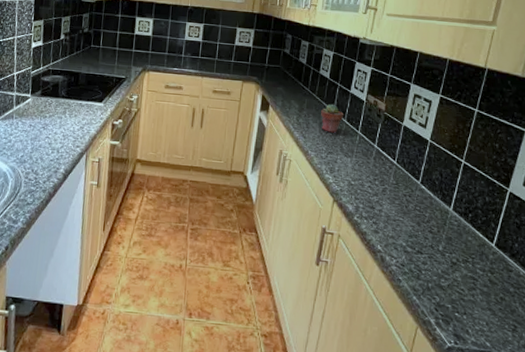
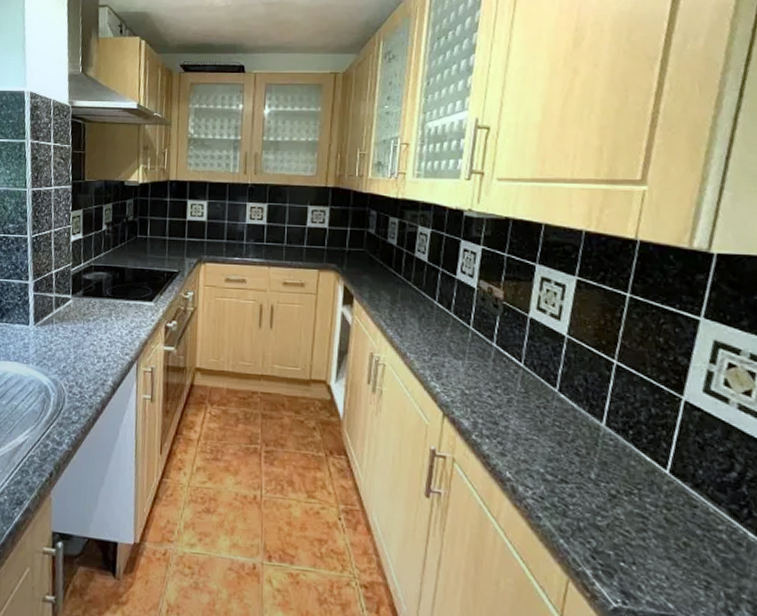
potted succulent: present [321,104,344,133] -> none [420,293,450,330]

